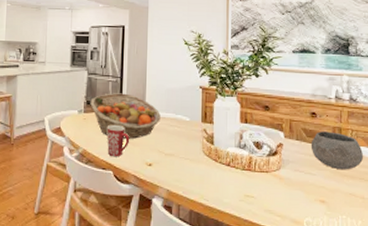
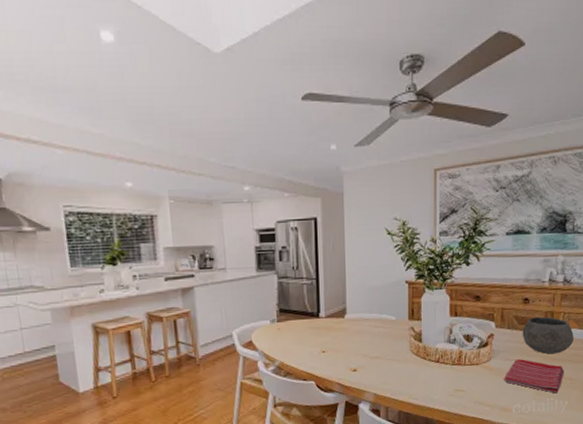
fruit basket: present [90,93,161,139] -> none [283,296,364,346]
mug: present [107,124,130,157] -> none [304,331,331,367]
dish towel: none [294,171,356,211] -> present [504,359,564,394]

